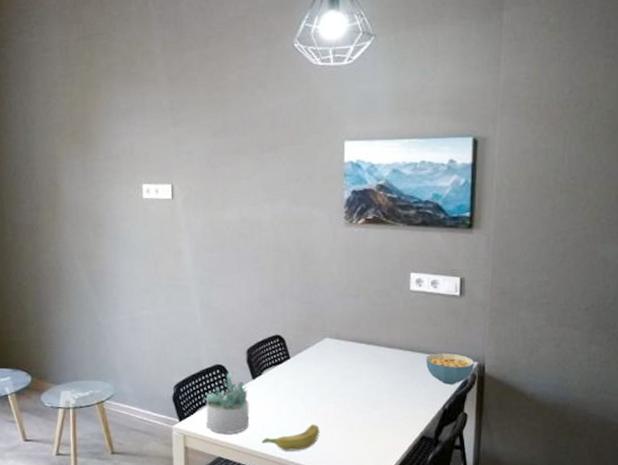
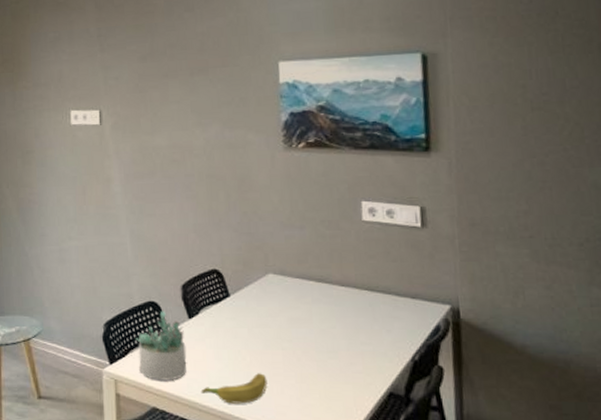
cereal bowl: present [426,353,474,384] -> none [387,293,447,331]

